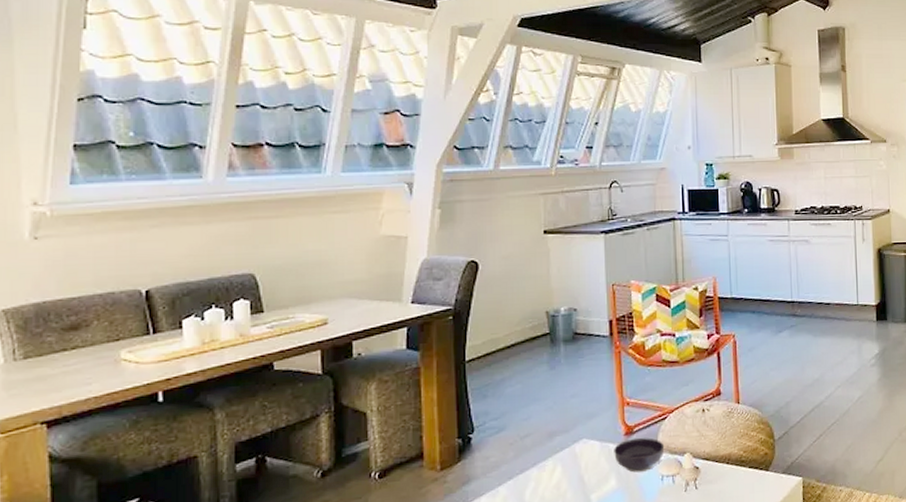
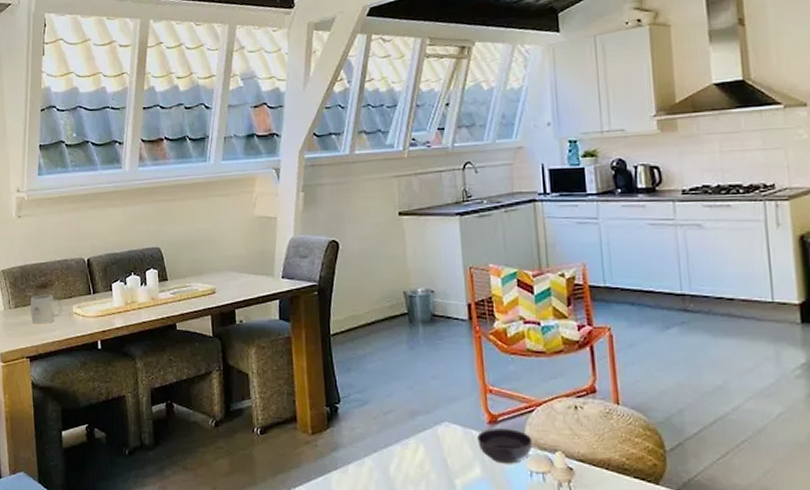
mug: none [49,338,103,380] -> present [30,294,62,325]

